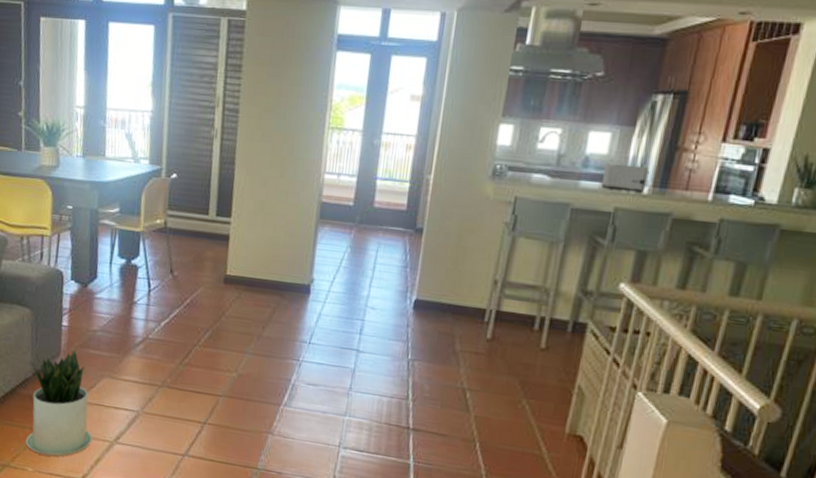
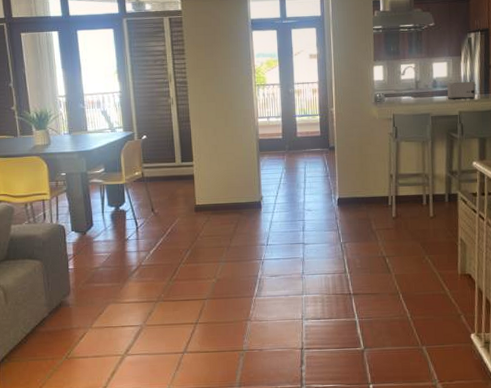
planter: present [25,349,93,457] -> none [46,286,107,379]

